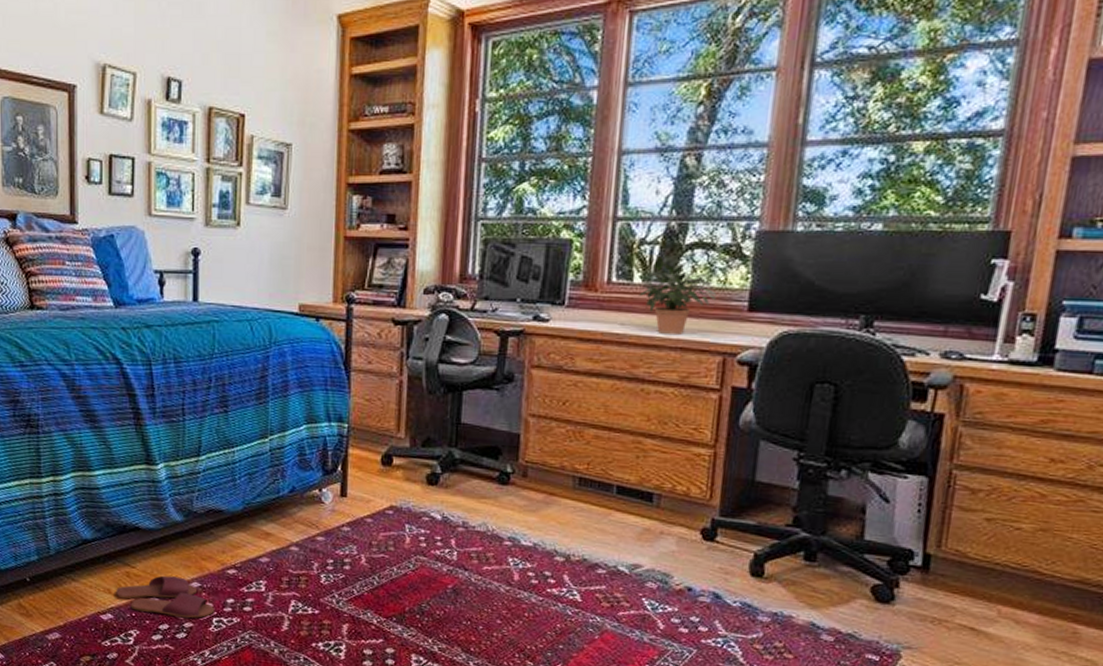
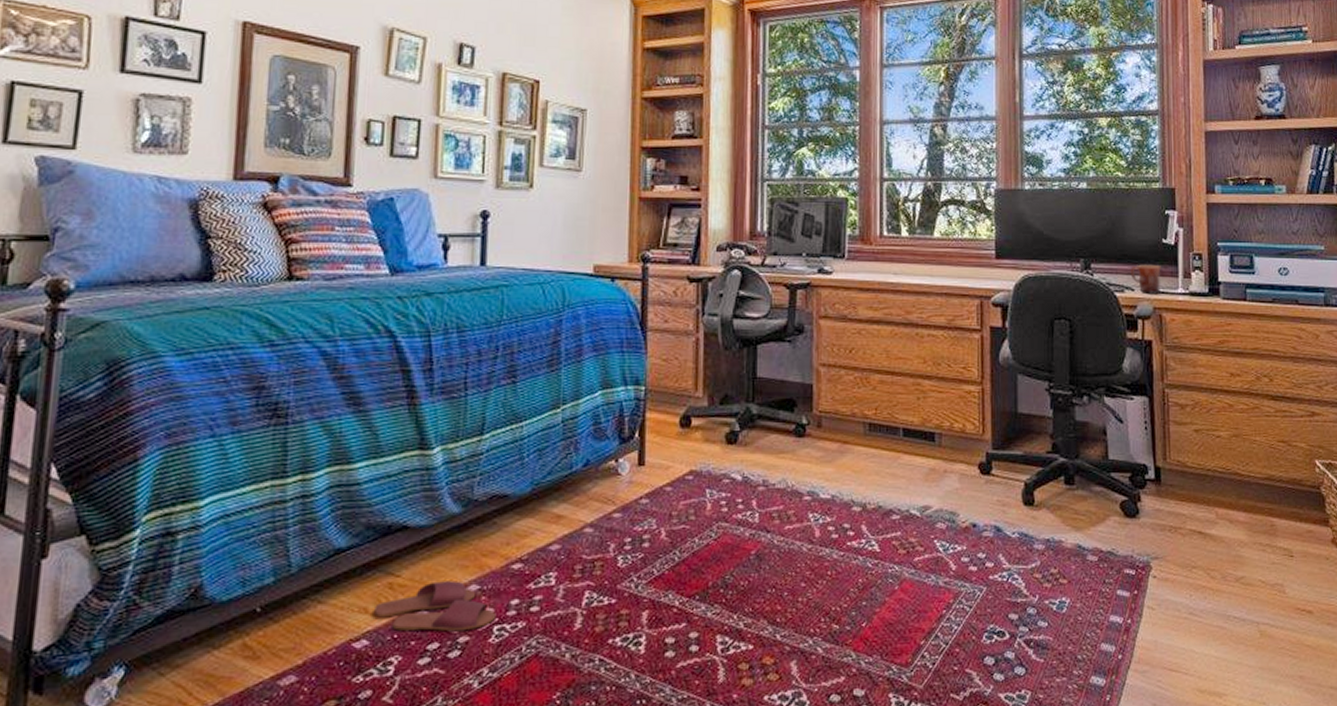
potted plant: present [638,256,717,336] -> none [907,212,970,283]
mug: none [927,324,973,360] -> present [1130,264,1161,293]

